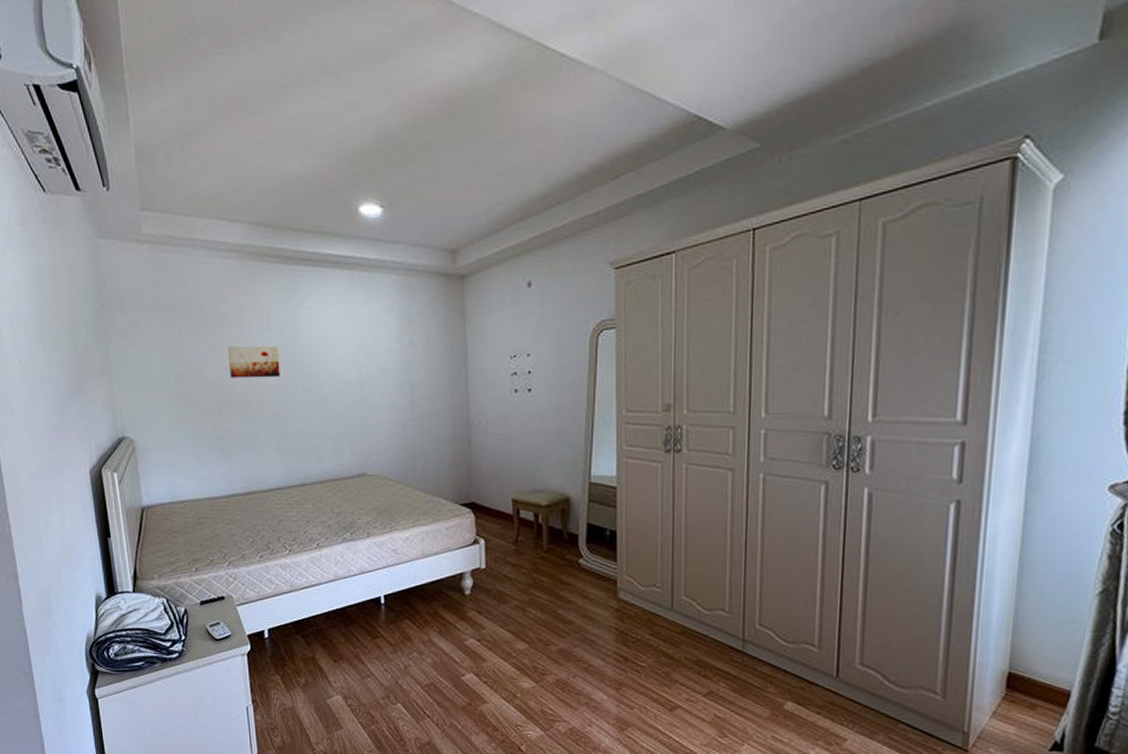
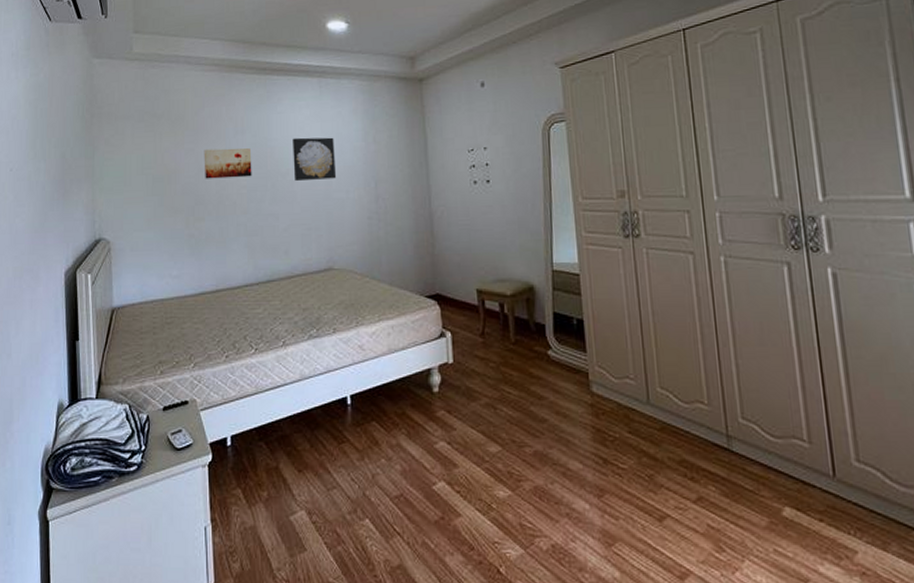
wall art: none [323,336,370,383] -> present [292,137,337,181]

